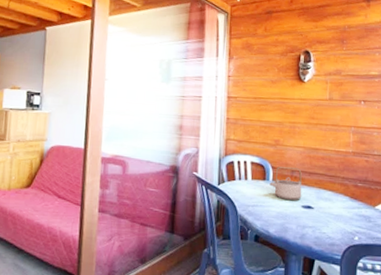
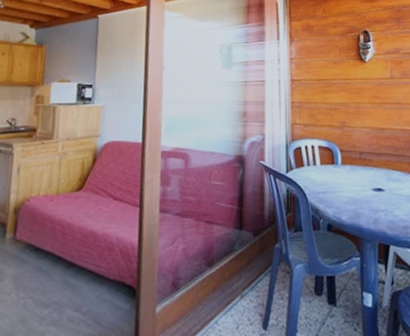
teapot: present [269,167,303,201] -> none [339,149,372,184]

